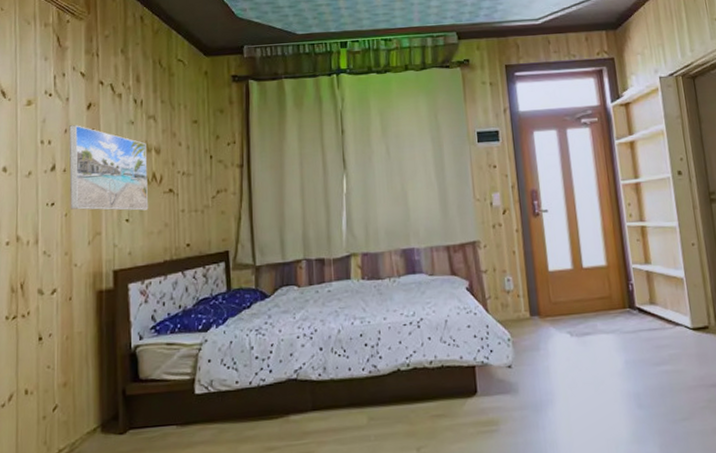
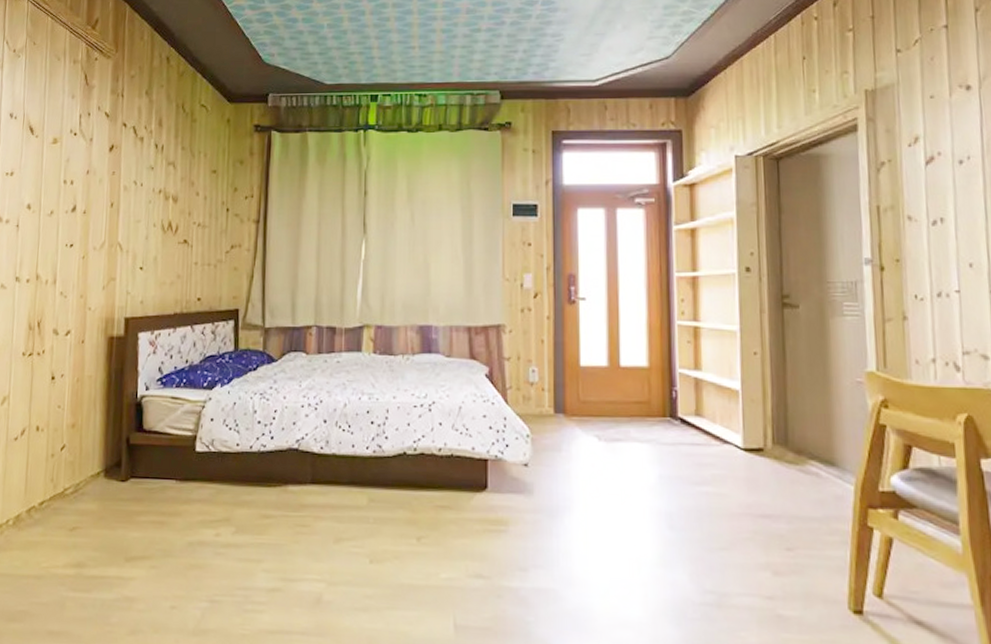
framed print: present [69,125,149,211] -> none [87,167,165,259]

